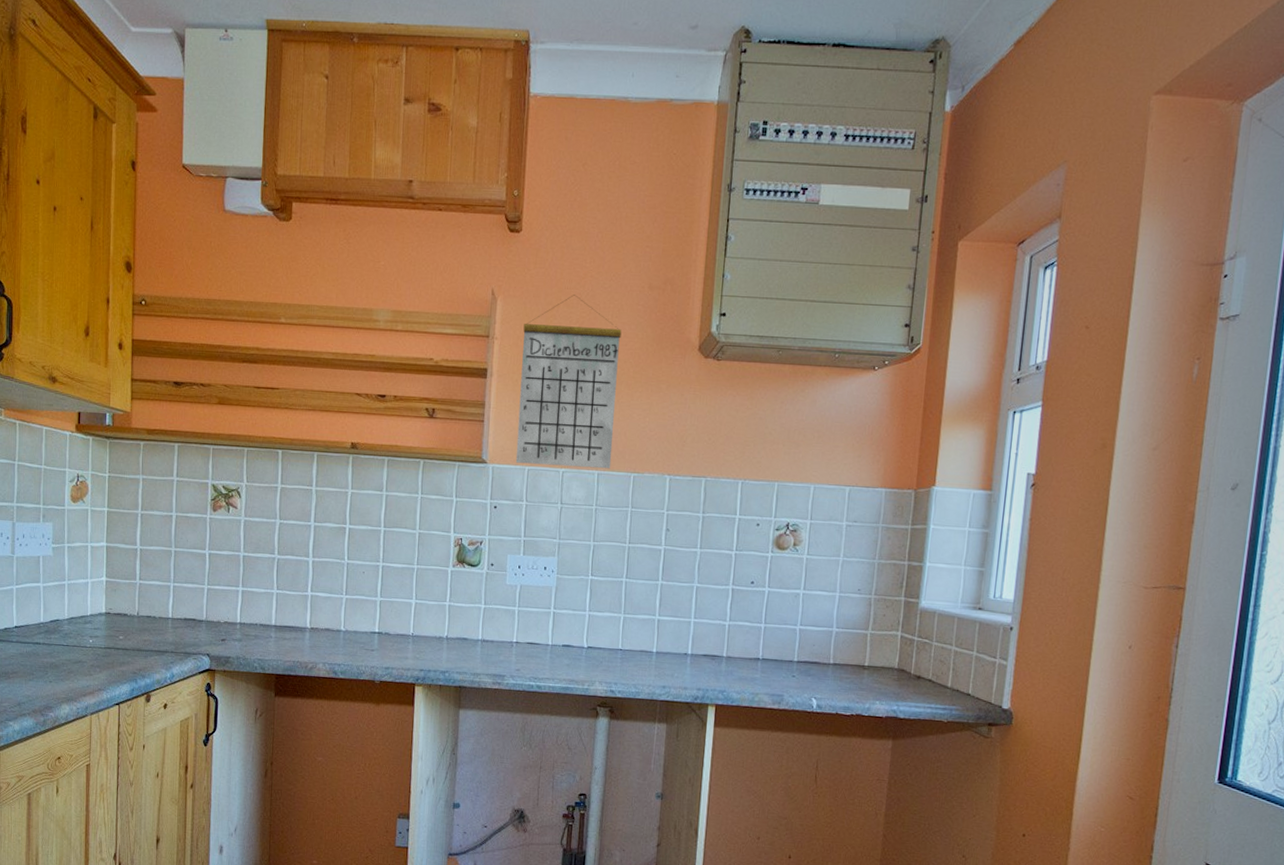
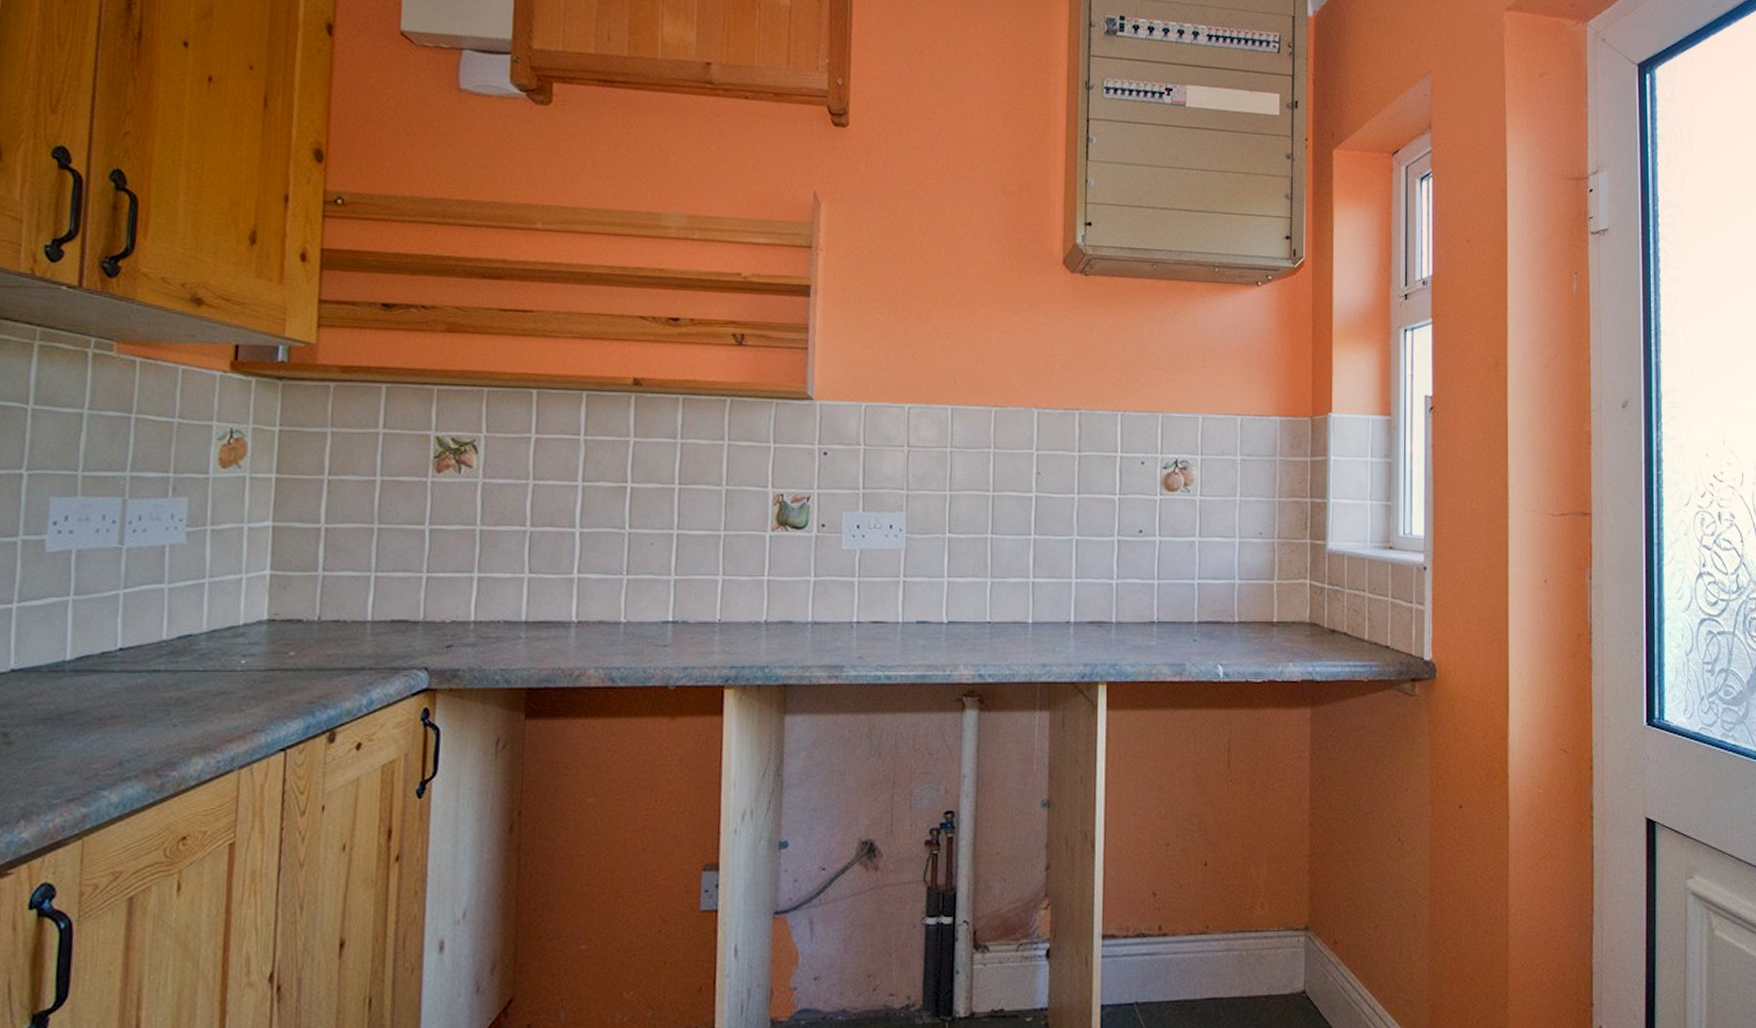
calendar: present [515,295,622,469] -> none [849,199,973,403]

